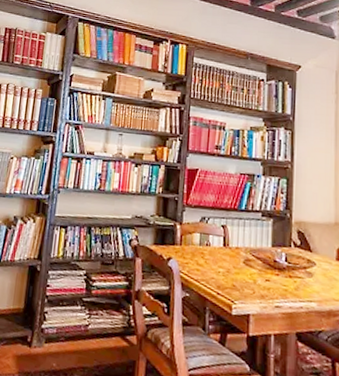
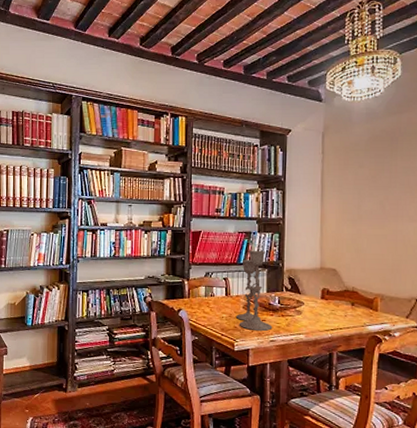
candlestick: none [235,195,278,294] -> present [236,250,273,331]

